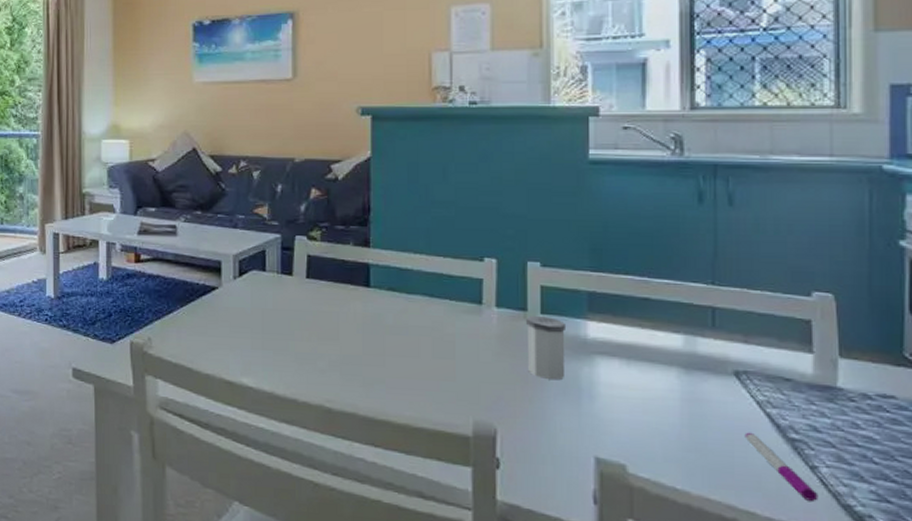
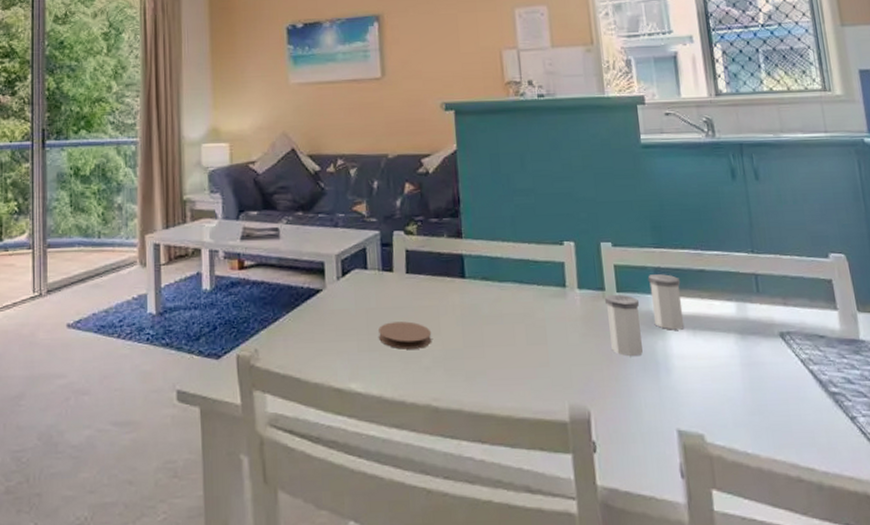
coaster: none [274,324,330,352] -> present [379,321,432,349]
salt shaker: none [579,299,619,358] -> present [647,274,685,330]
pen: present [744,432,819,501] -> none [795,390,861,451]

